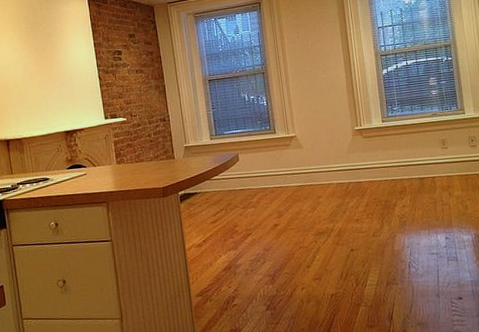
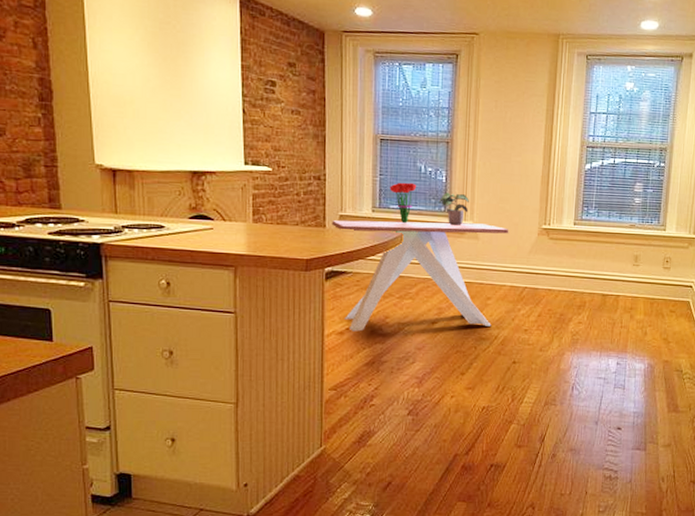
dining table: none [179,134,328,243] -> present [332,220,509,332]
bouquet: none [221,110,244,145] -> present [389,182,417,224]
potted plant: none [264,113,290,140] -> present [440,192,469,225]

